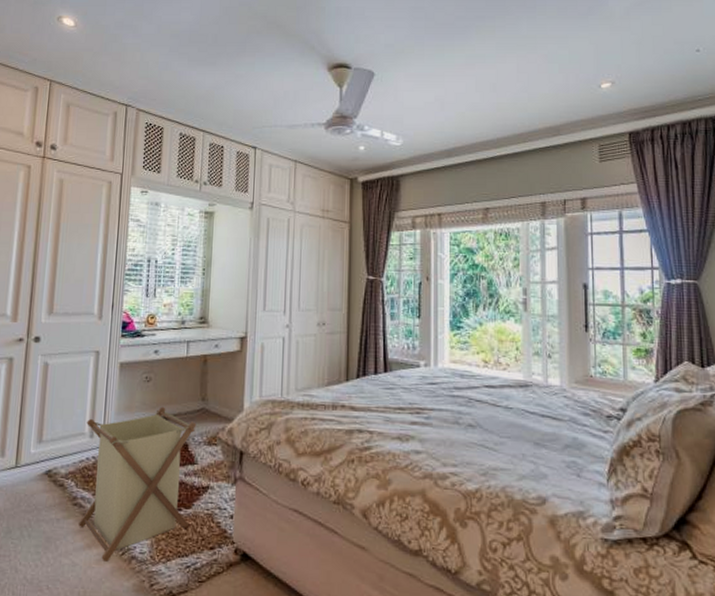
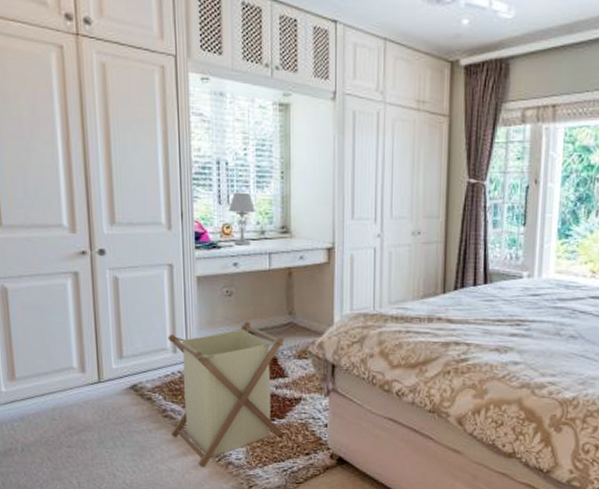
table lamp: none [154,286,178,335] -> present [228,192,255,246]

